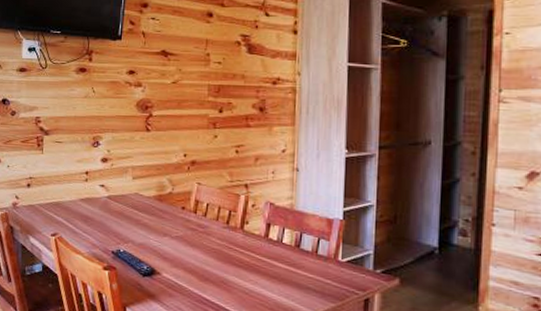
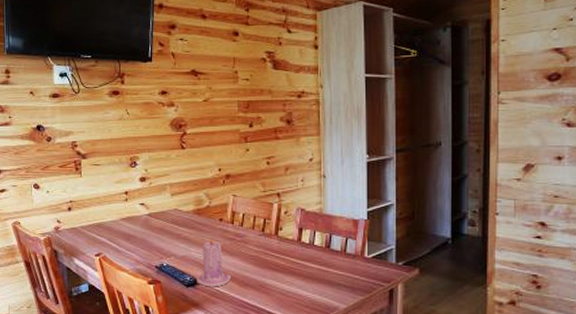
candle: none [154,226,191,279] -> present [197,237,232,287]

